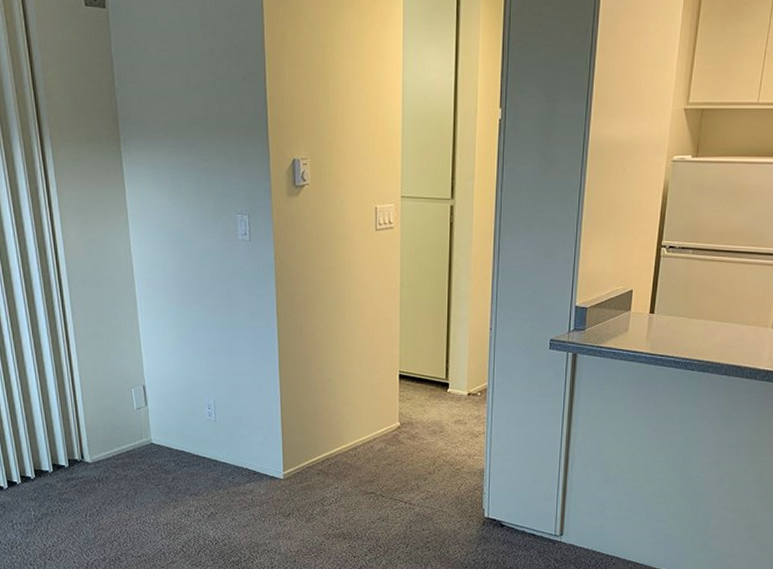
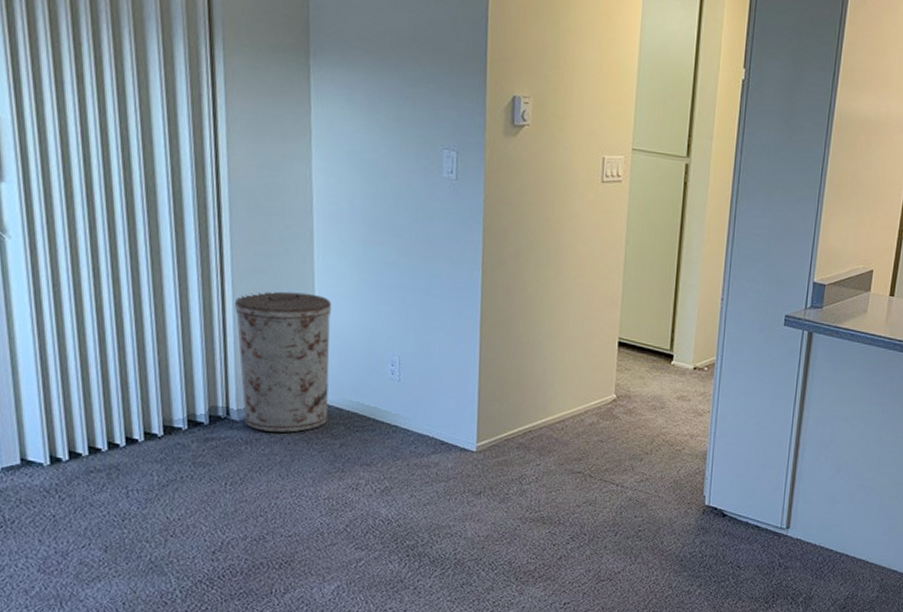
trash can: none [79,351,161,470] -> present [234,291,332,433]

